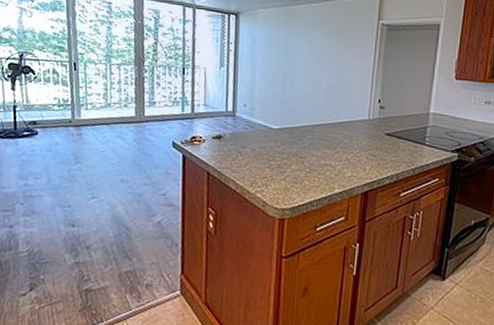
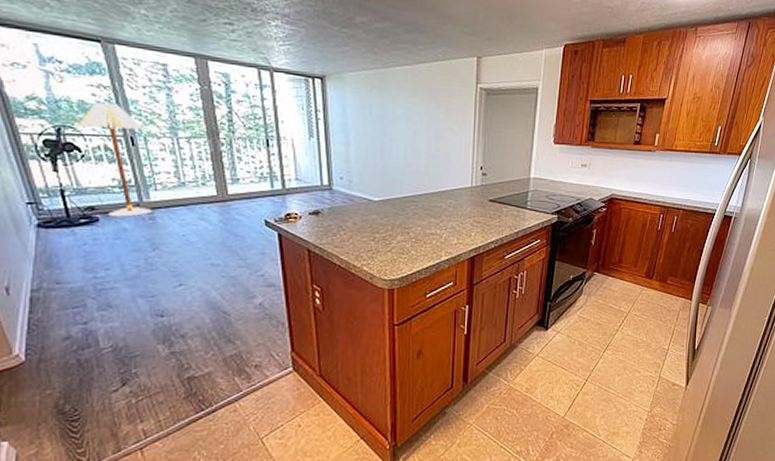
floor lamp: none [35,33,86,132] -> present [76,102,153,217]

